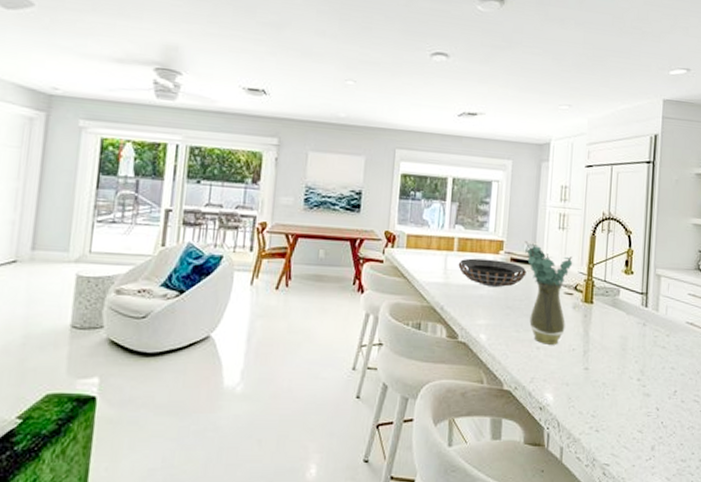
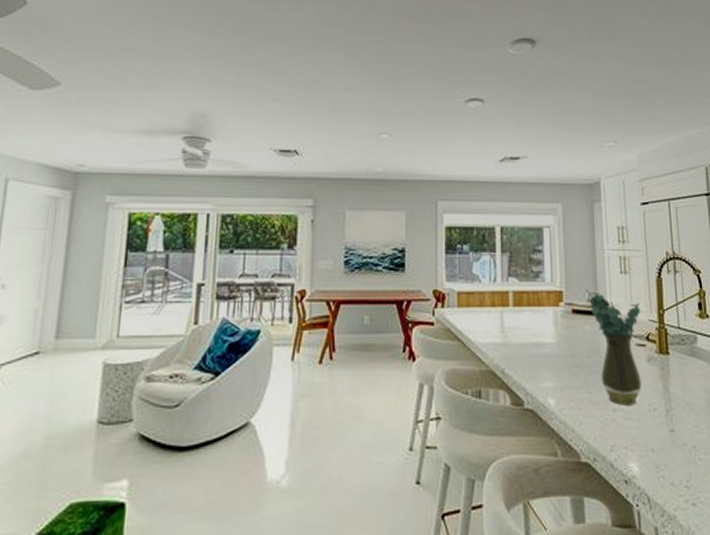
decorative bowl: present [458,258,527,288] -> none [516,313,591,344]

